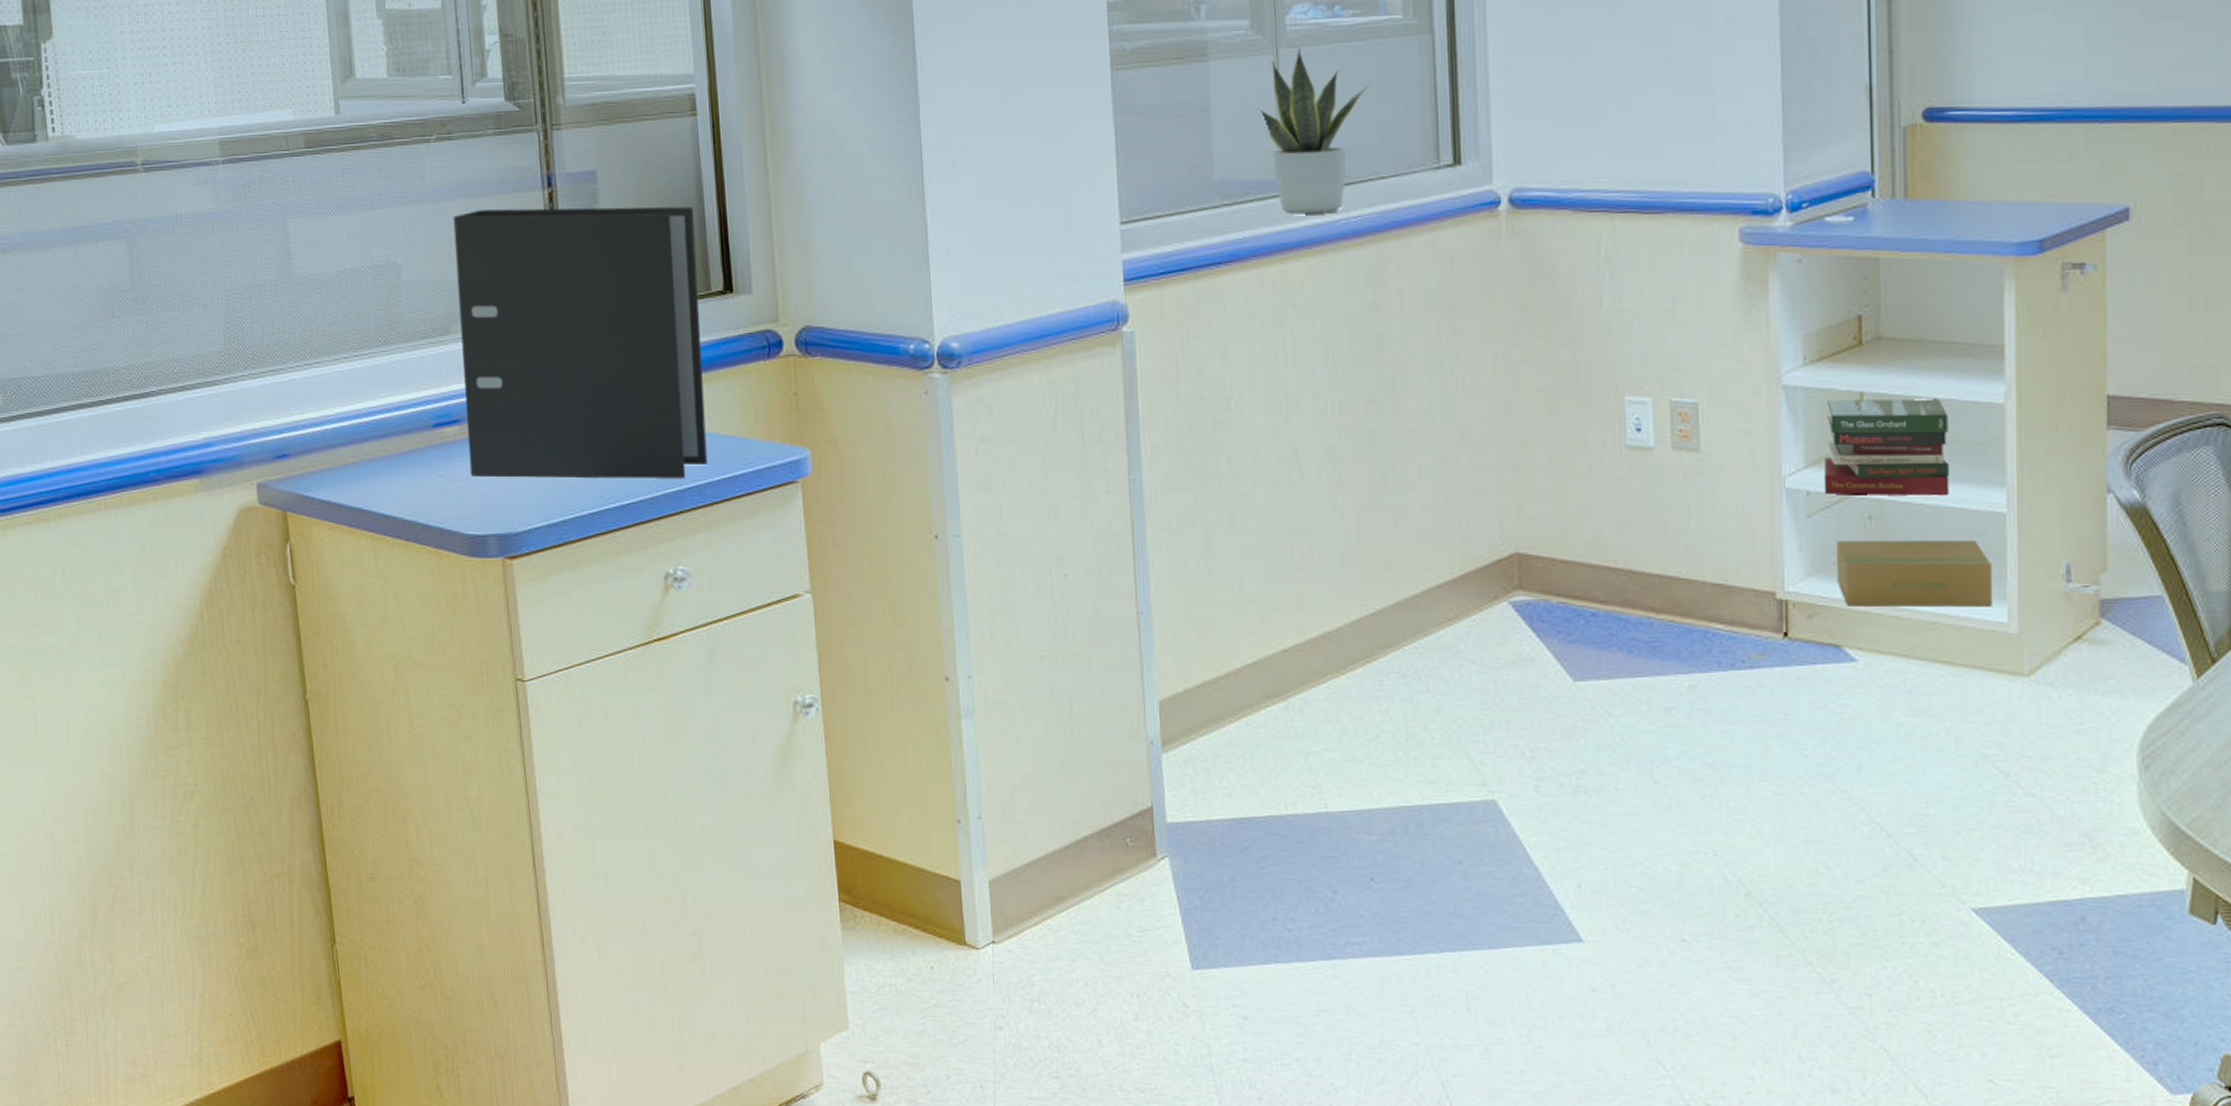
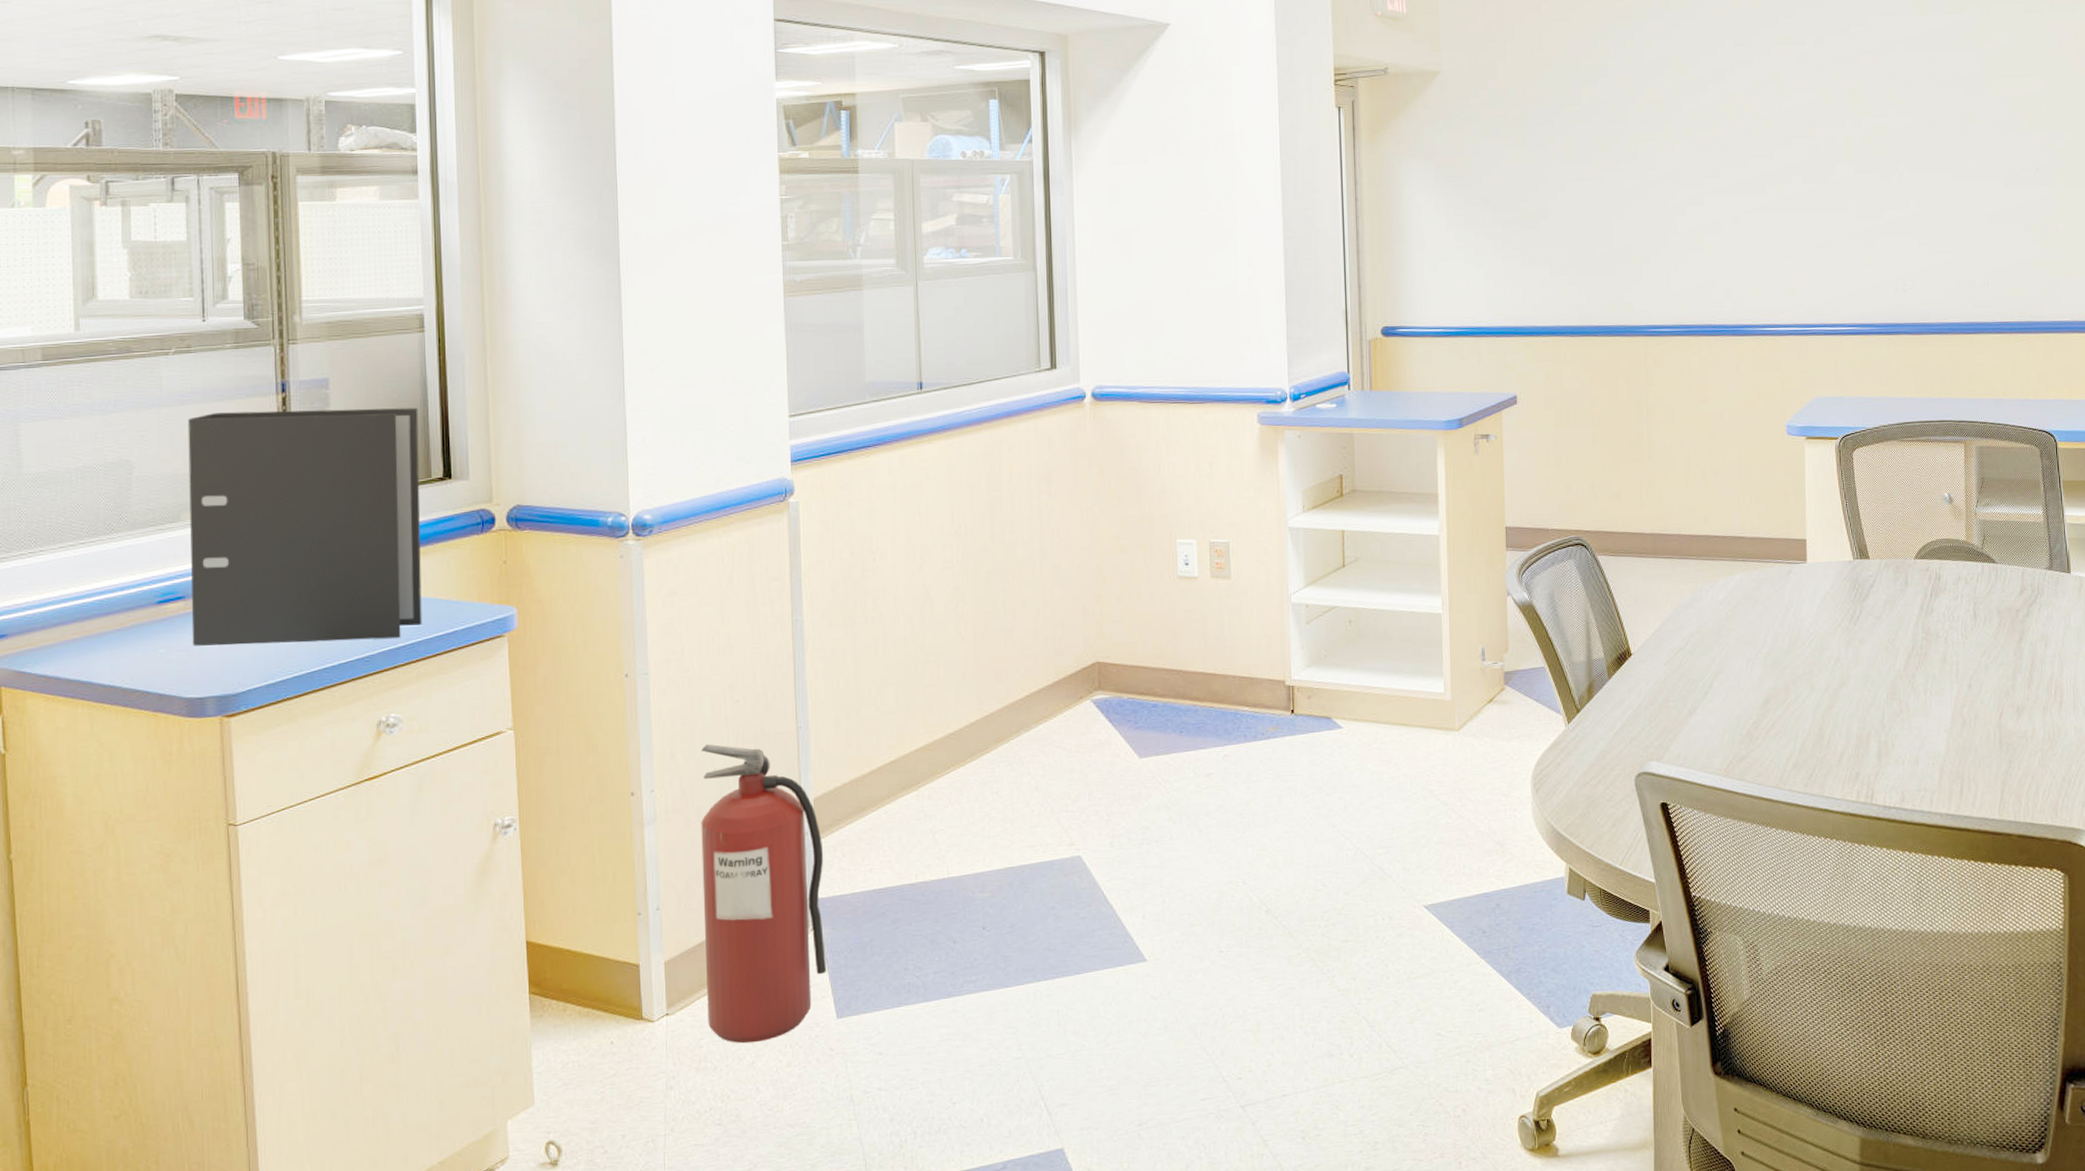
fire extinguisher: none [1025,625,1179,987] -> present [701,744,827,1044]
potted plant: present [1258,46,1368,215] -> none [901,279,987,408]
books: present [1823,399,1949,497] -> none [1317,533,1403,606]
box: present [1835,539,1992,607] -> none [1326,633,1433,688]

